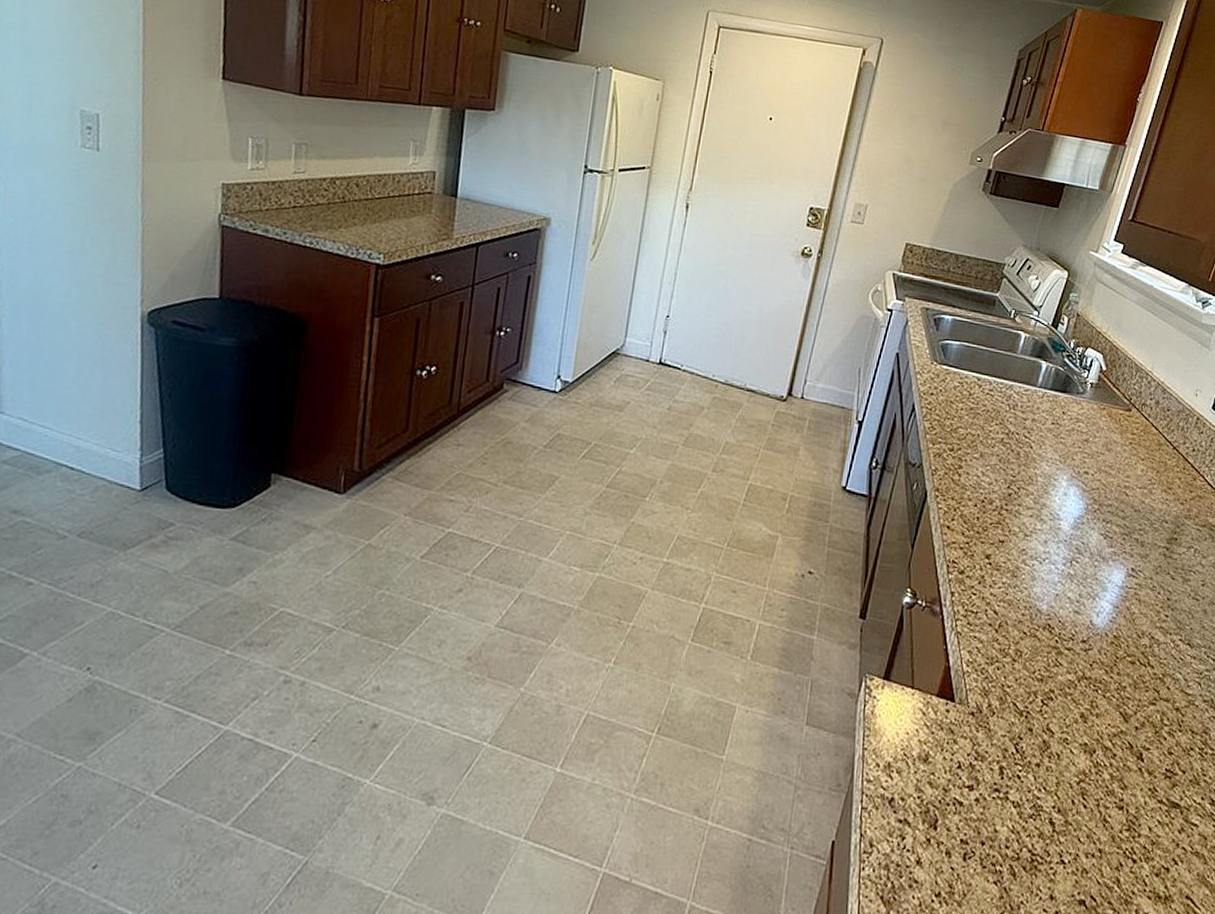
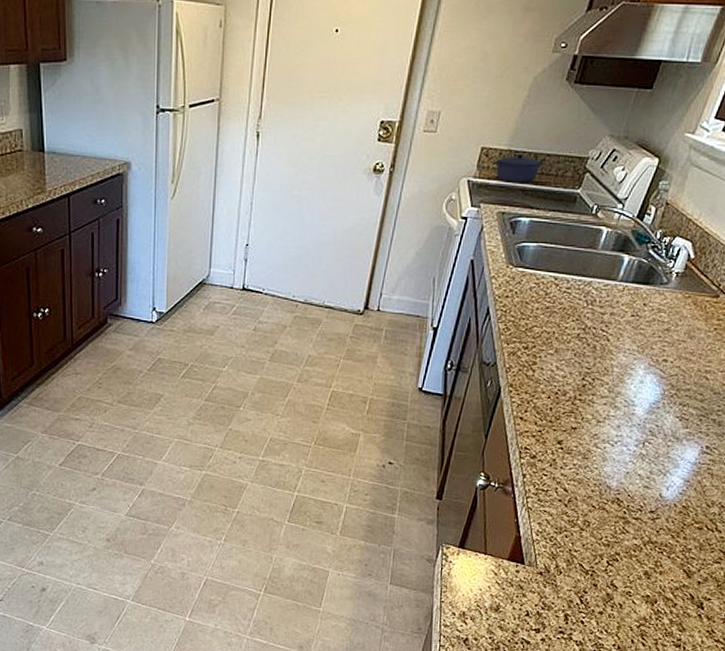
cooking pot: none [917,252,964,283] -> present [494,153,544,184]

